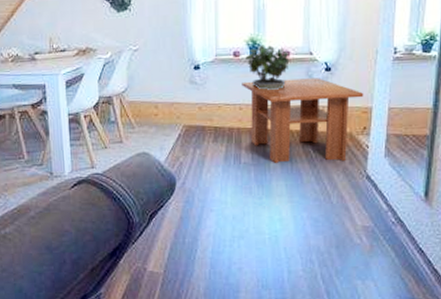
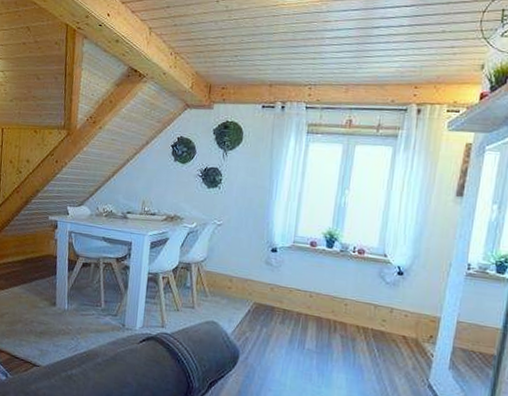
coffee table: present [242,78,364,164] -> none [315,271,434,366]
potted plant: present [245,41,290,90] -> none [321,237,364,285]

